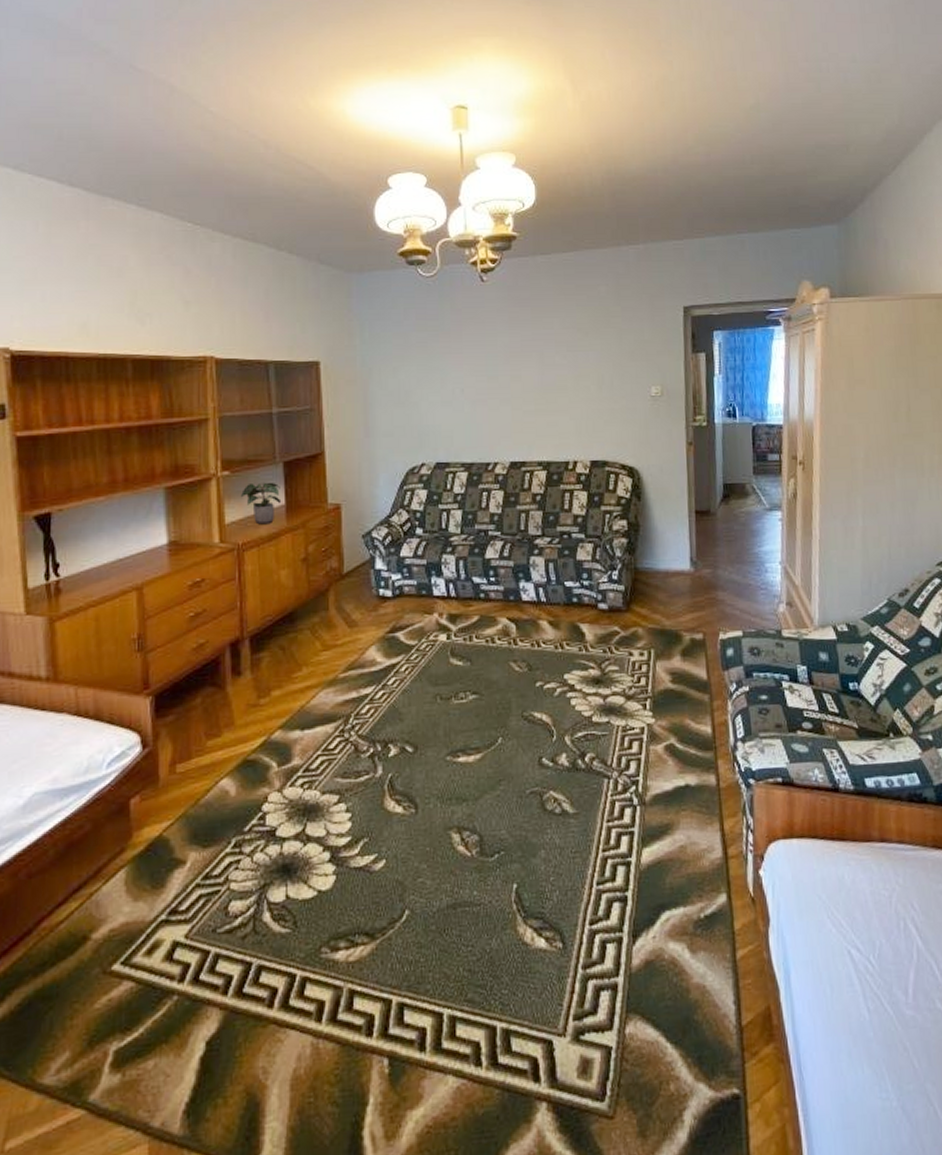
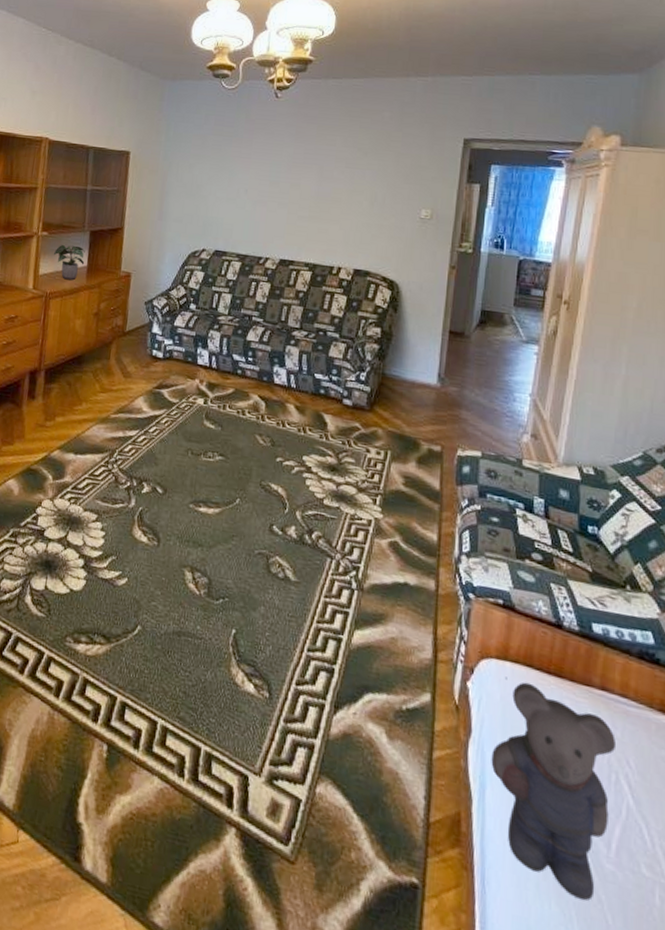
bear: none [791,854,903,1053] -> present [491,677,617,901]

